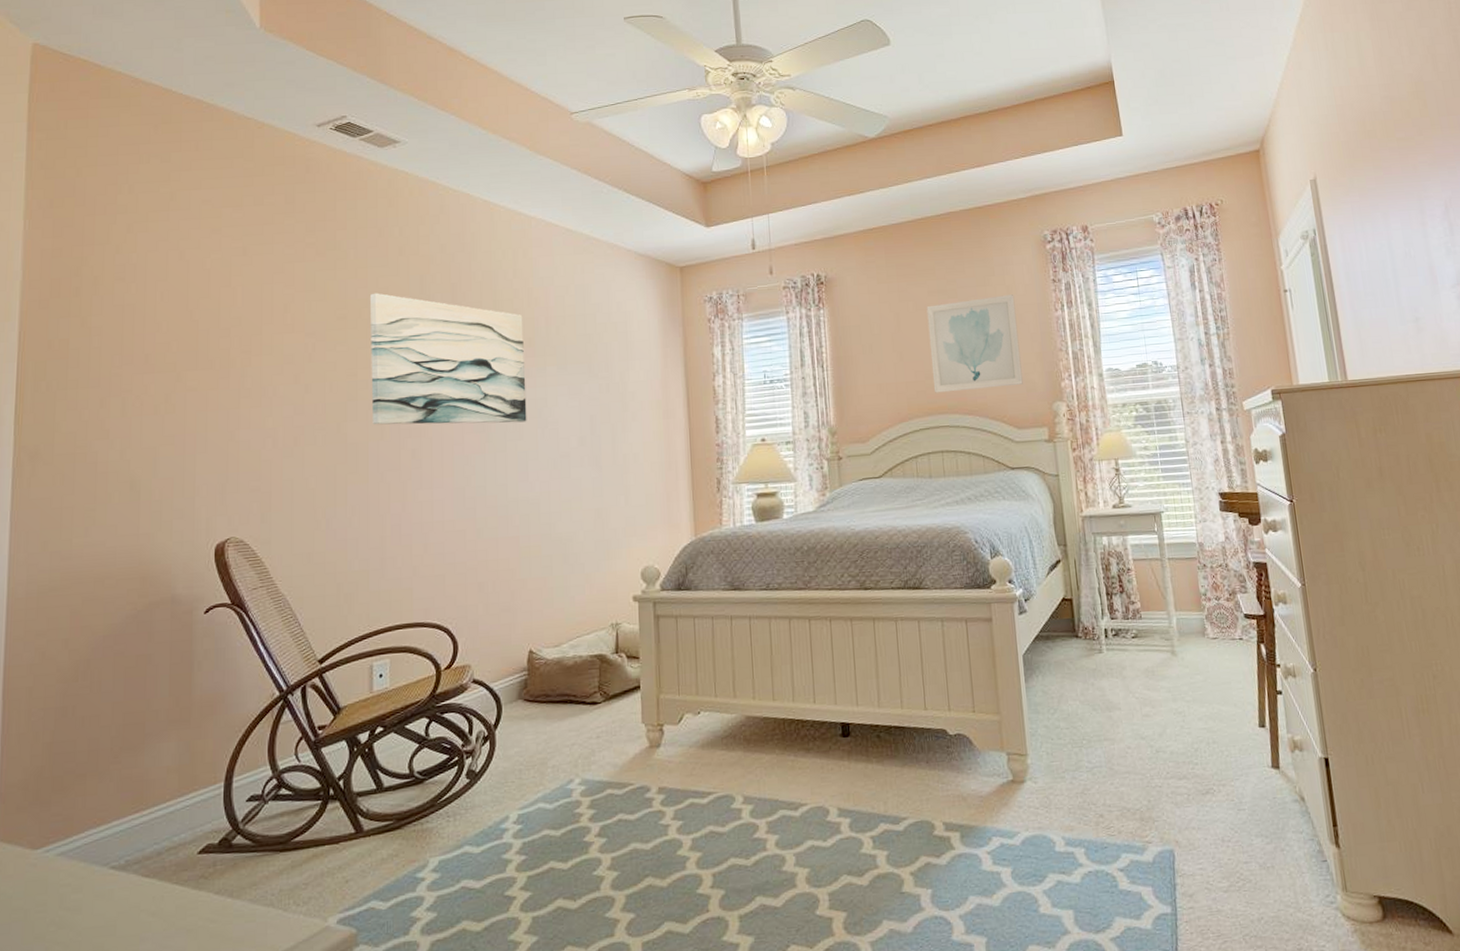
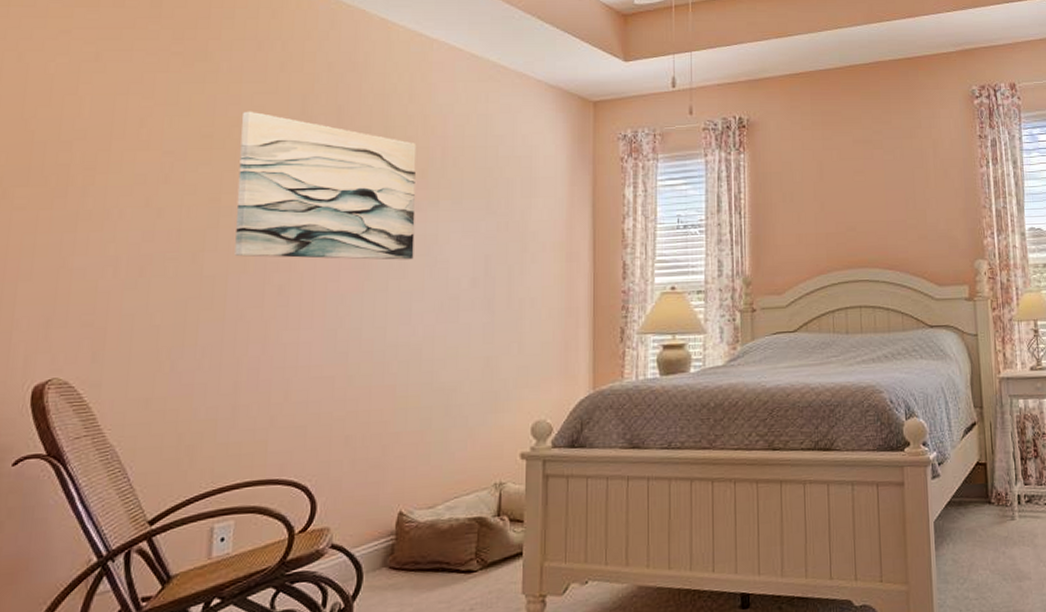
wall art: present [926,294,1023,393] -> none [851,148,945,246]

